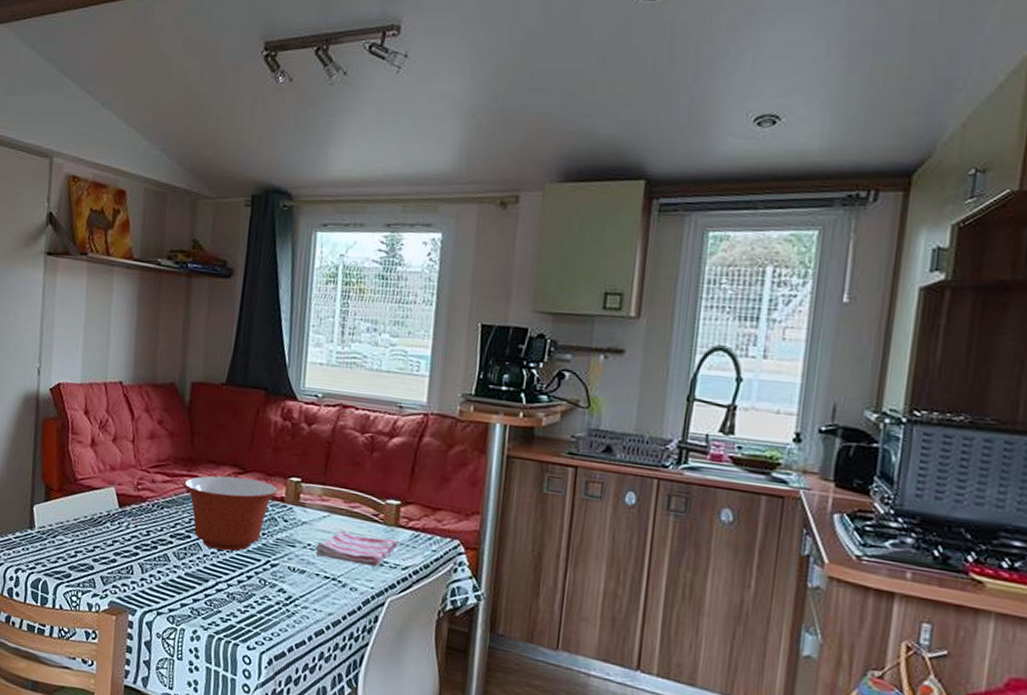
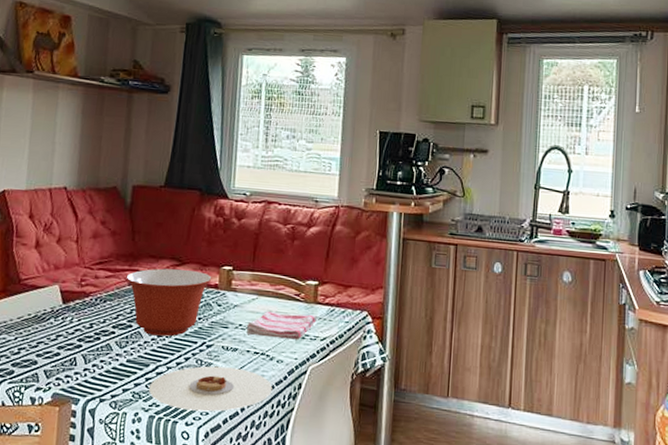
plate: none [208,586,345,639] -> present [149,366,273,412]

